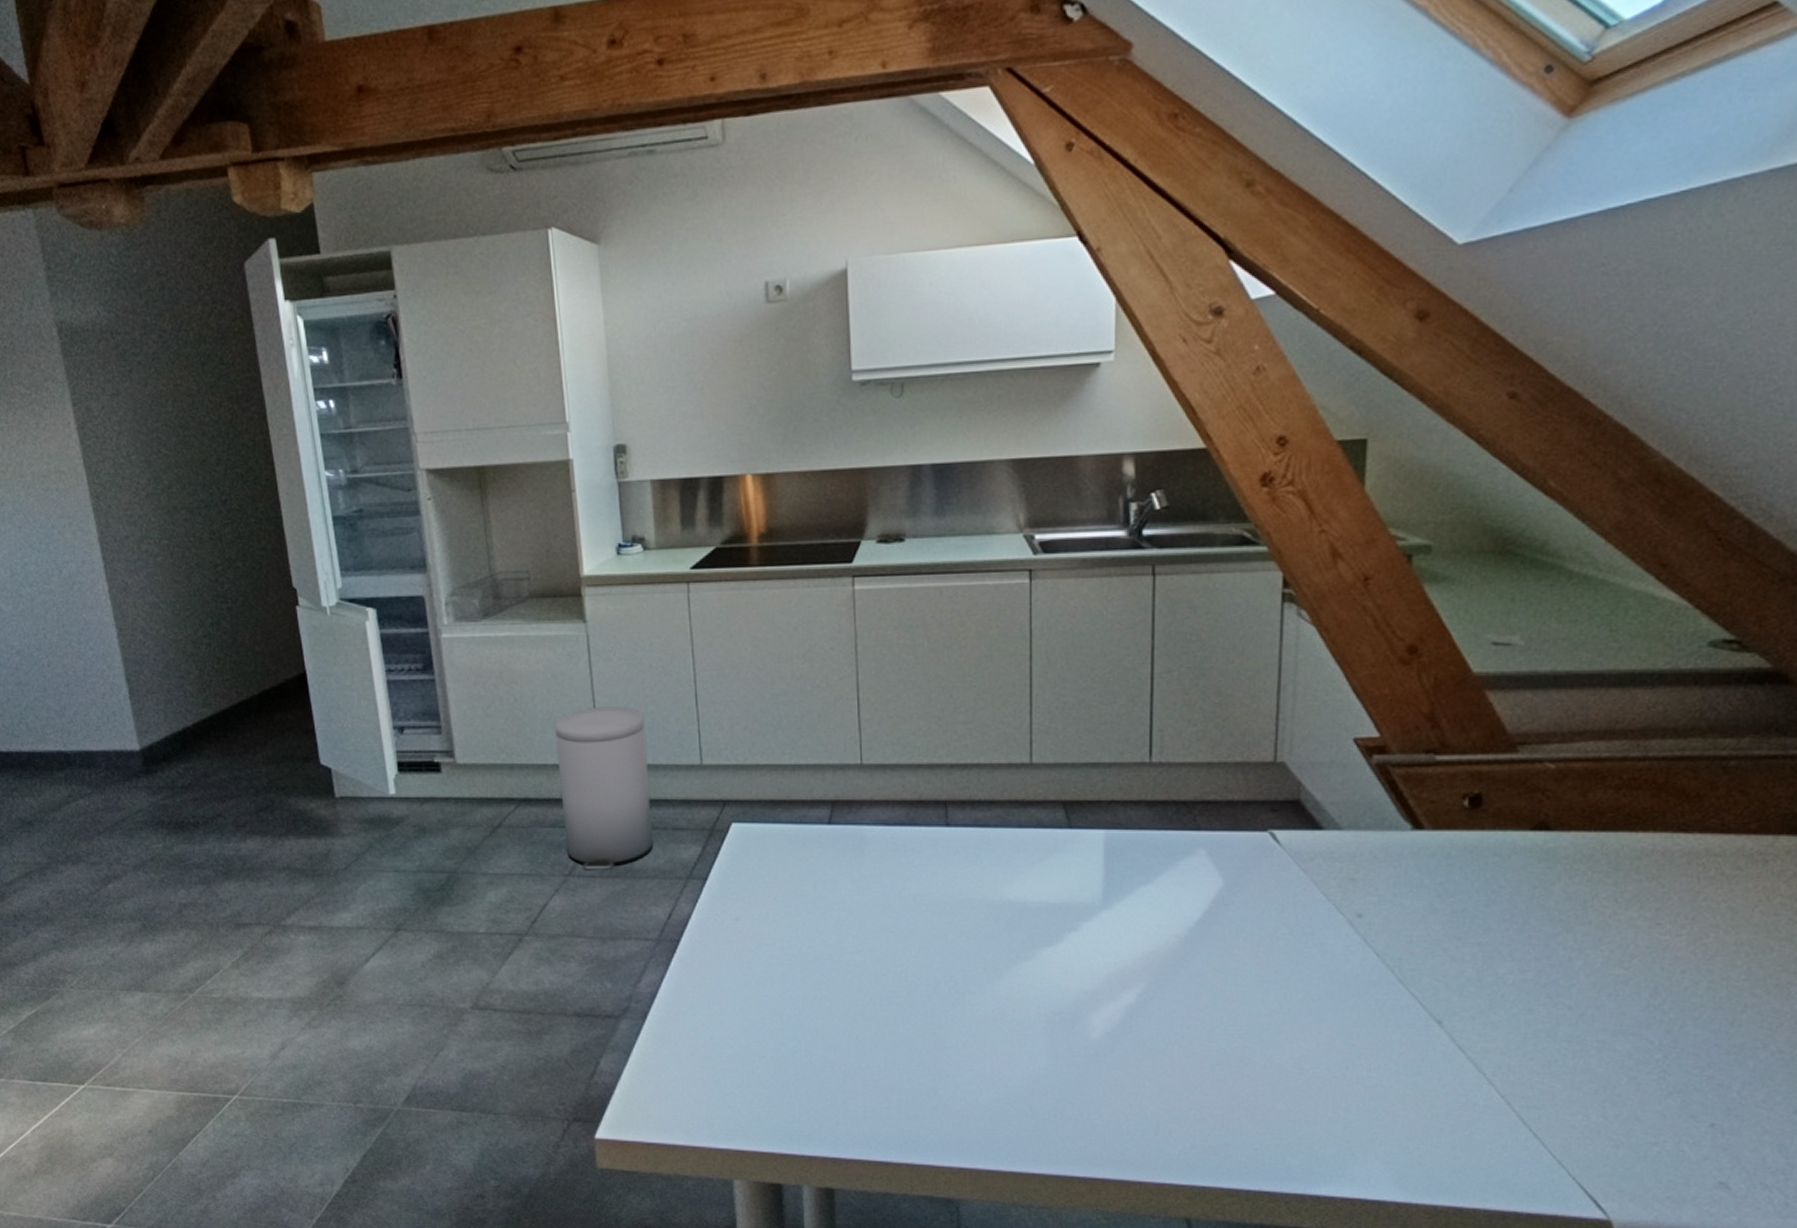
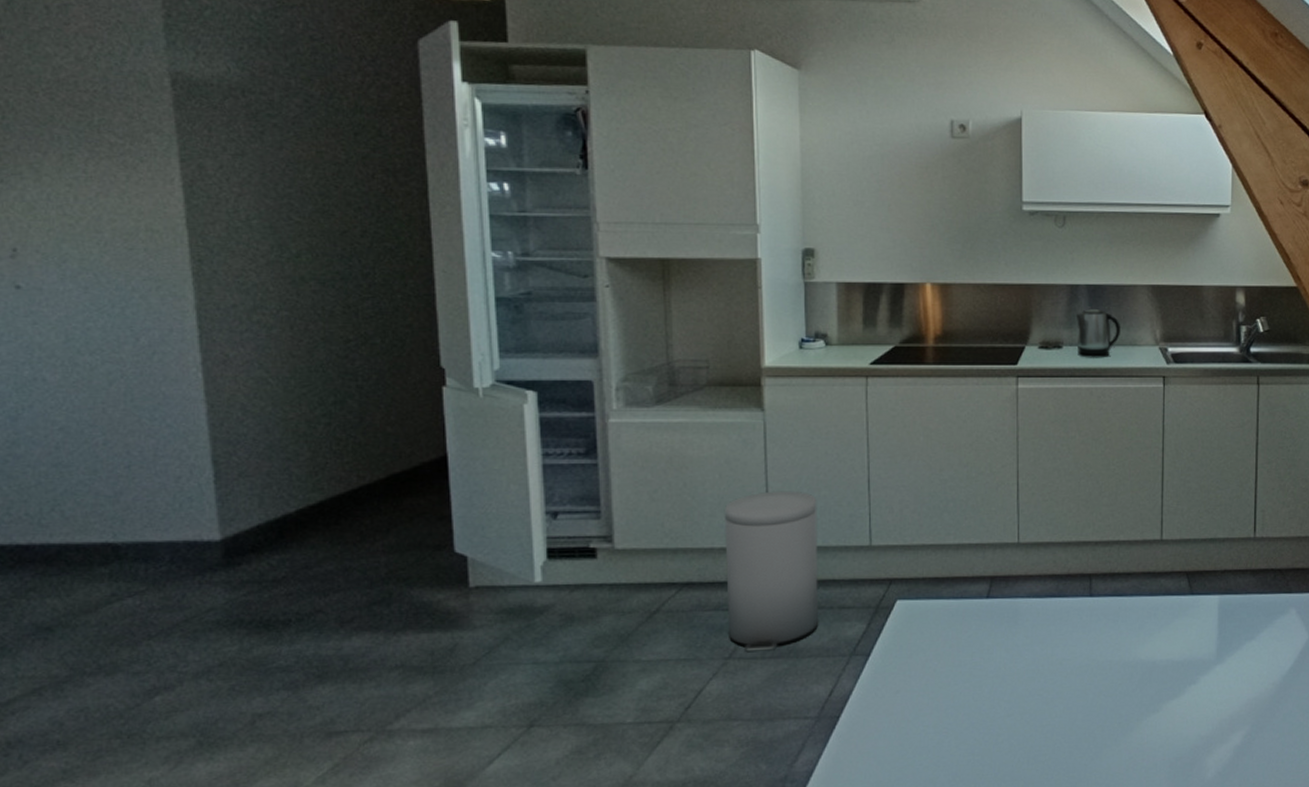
kettle: none [921,492,974,552] -> present [1077,309,1120,358]

